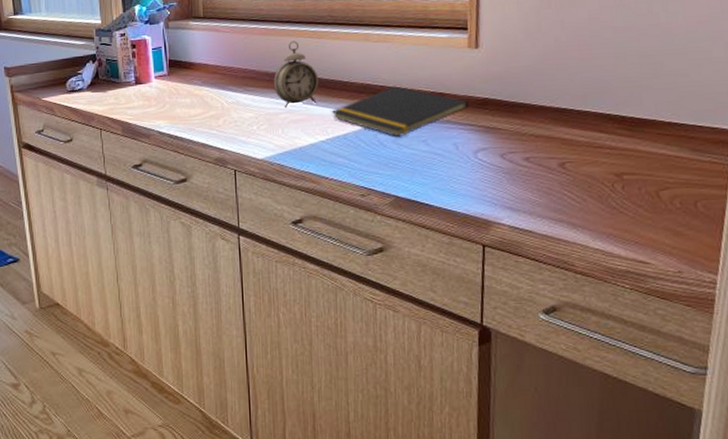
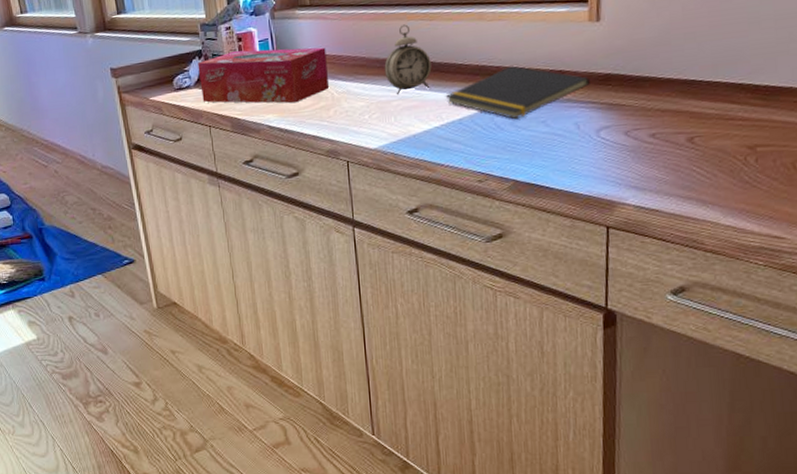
tissue box: none [91,57,220,111] -> present [197,47,330,104]

